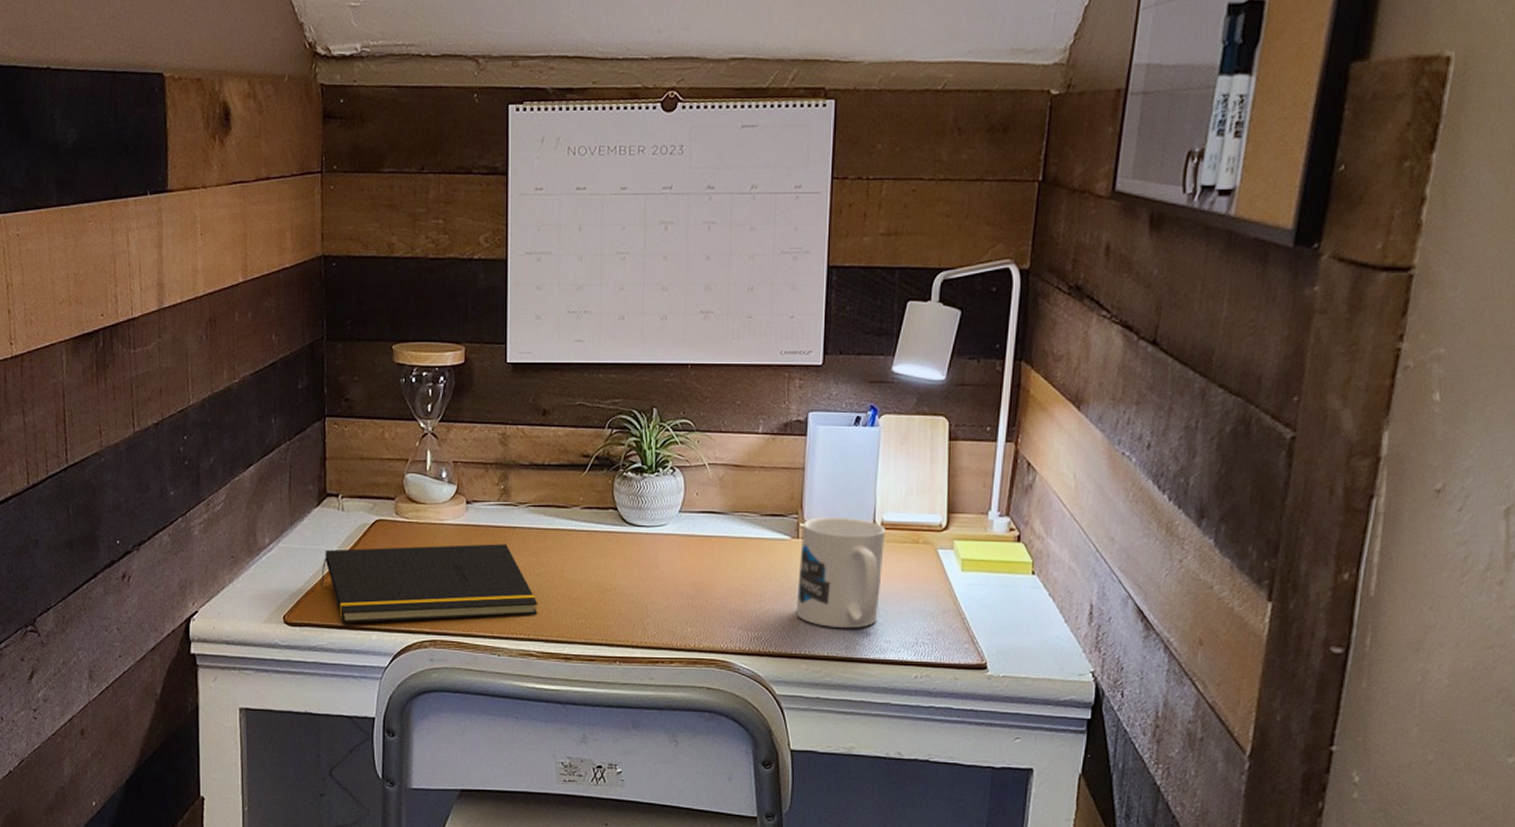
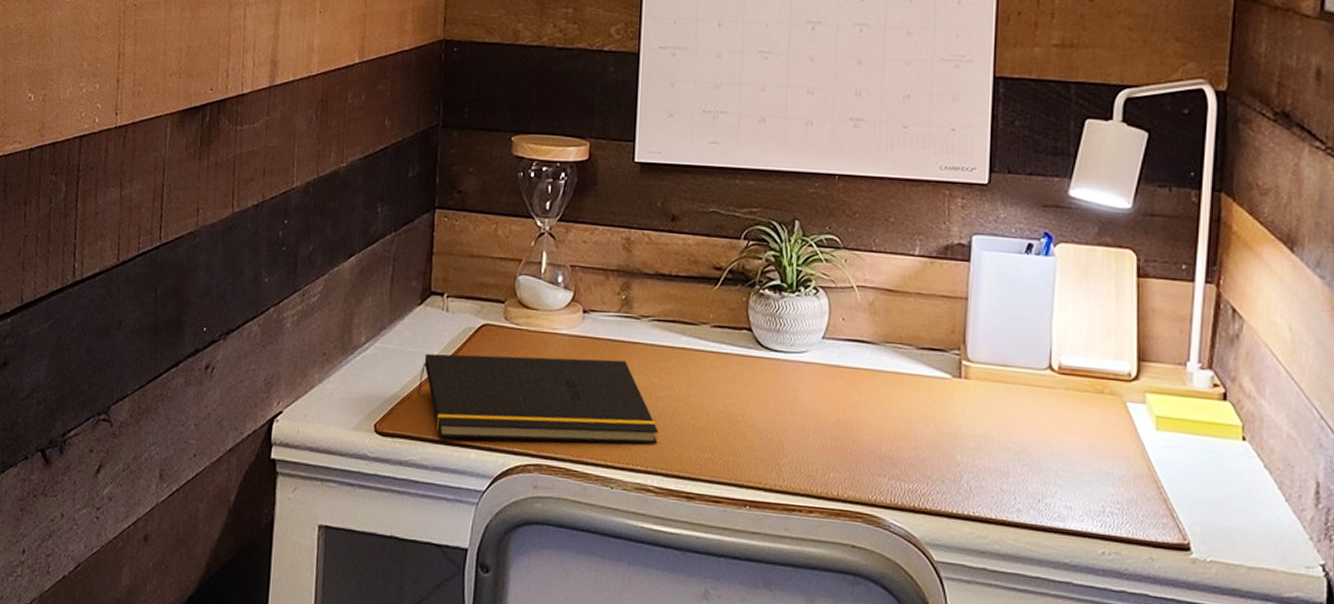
mug: present [795,518,885,629] -> none [957,355,1063,489]

